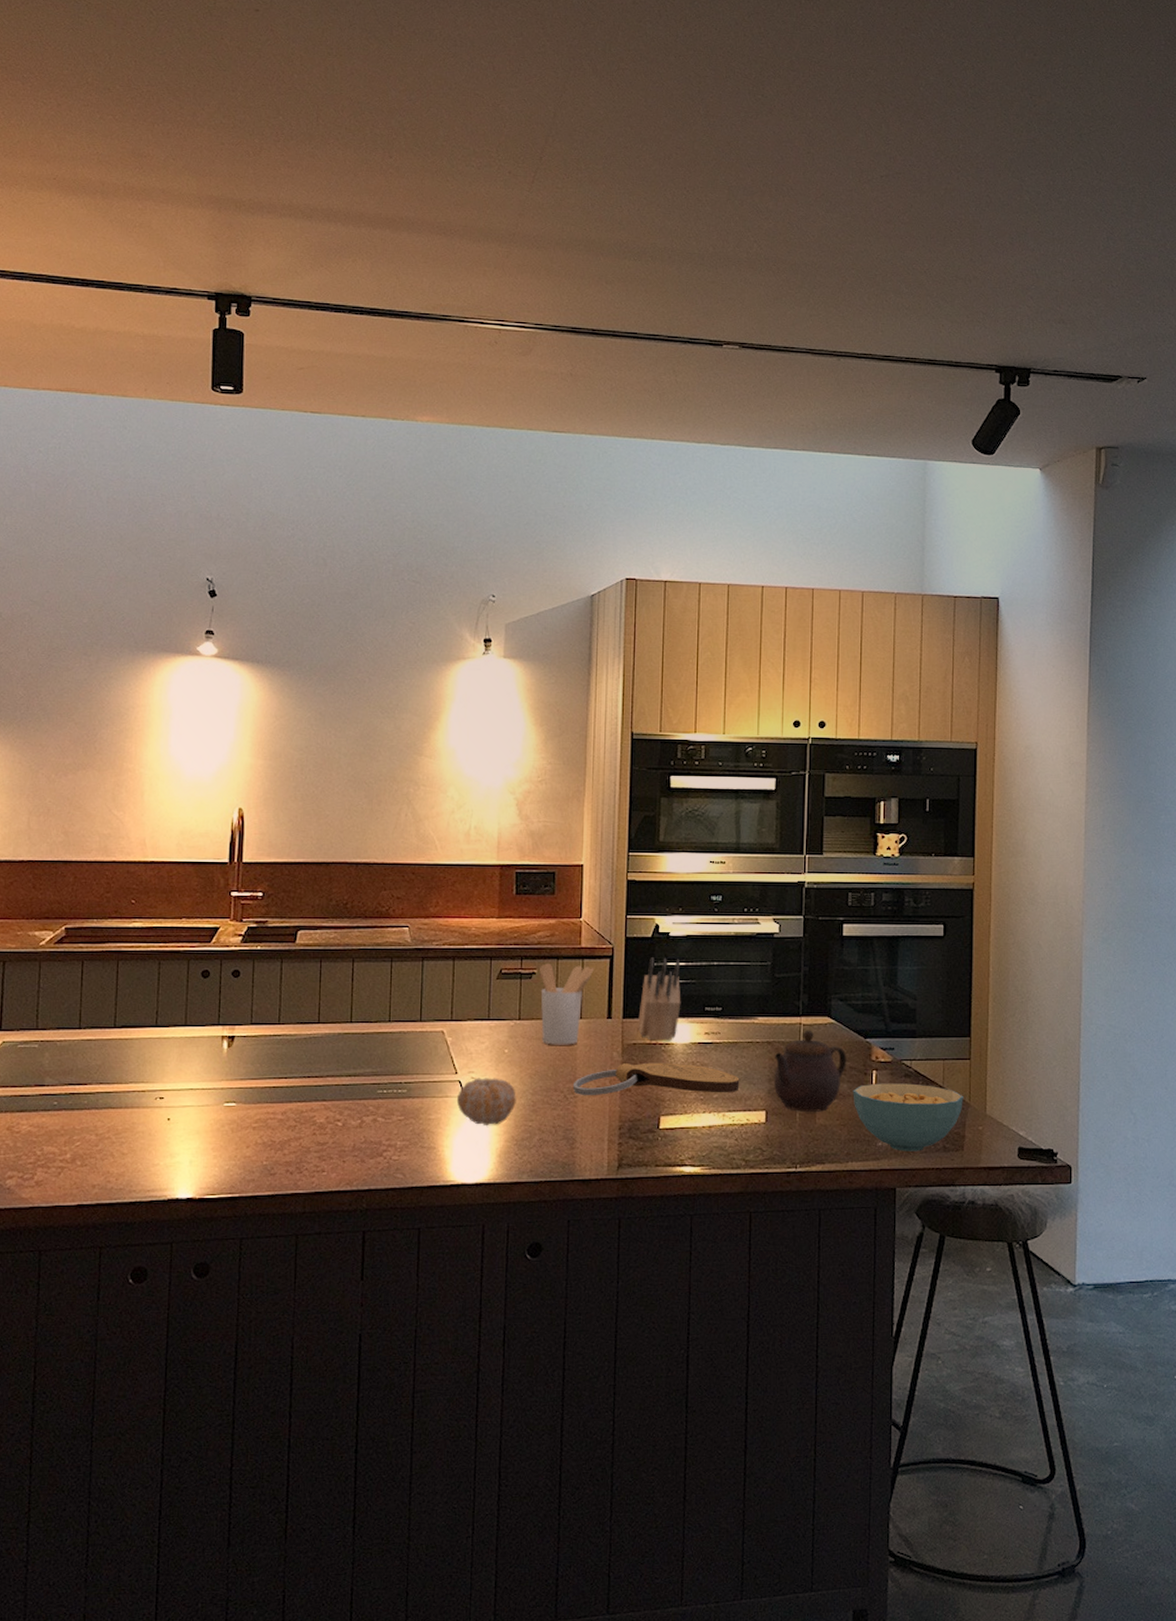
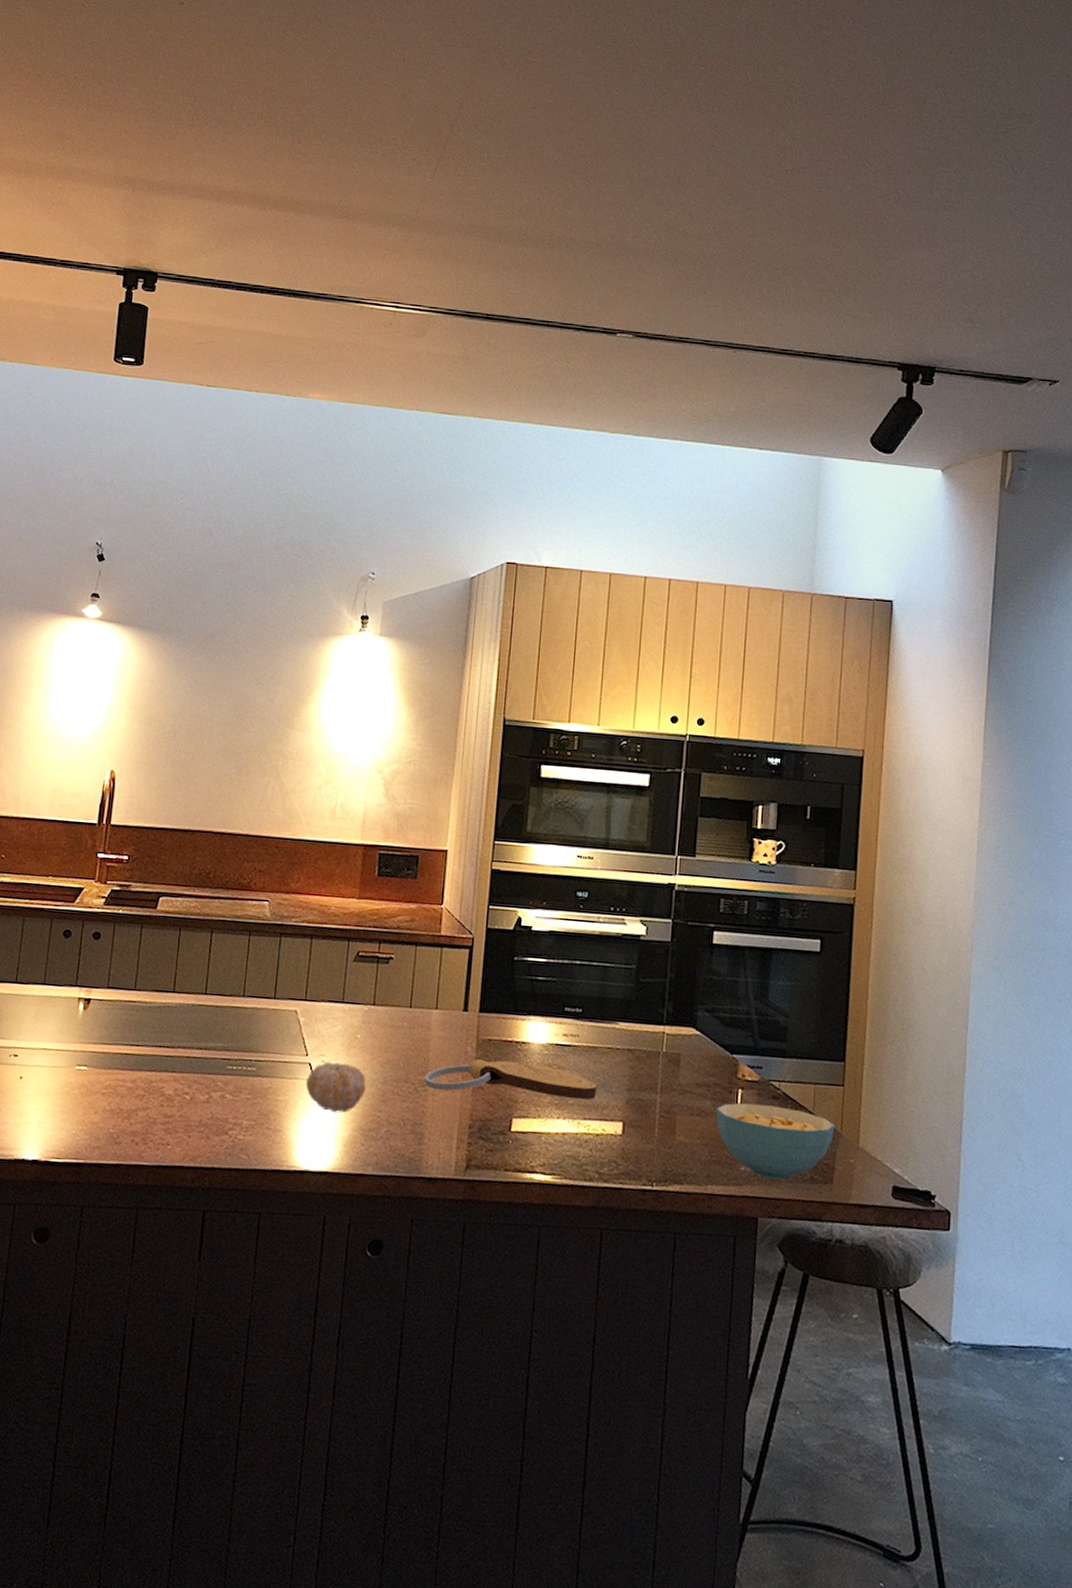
utensil holder: present [540,964,594,1045] -> none [395,949,453,1036]
knife block: present [638,957,681,1041] -> none [494,951,542,1040]
teapot: present [773,1030,847,1113] -> none [632,1040,712,1129]

